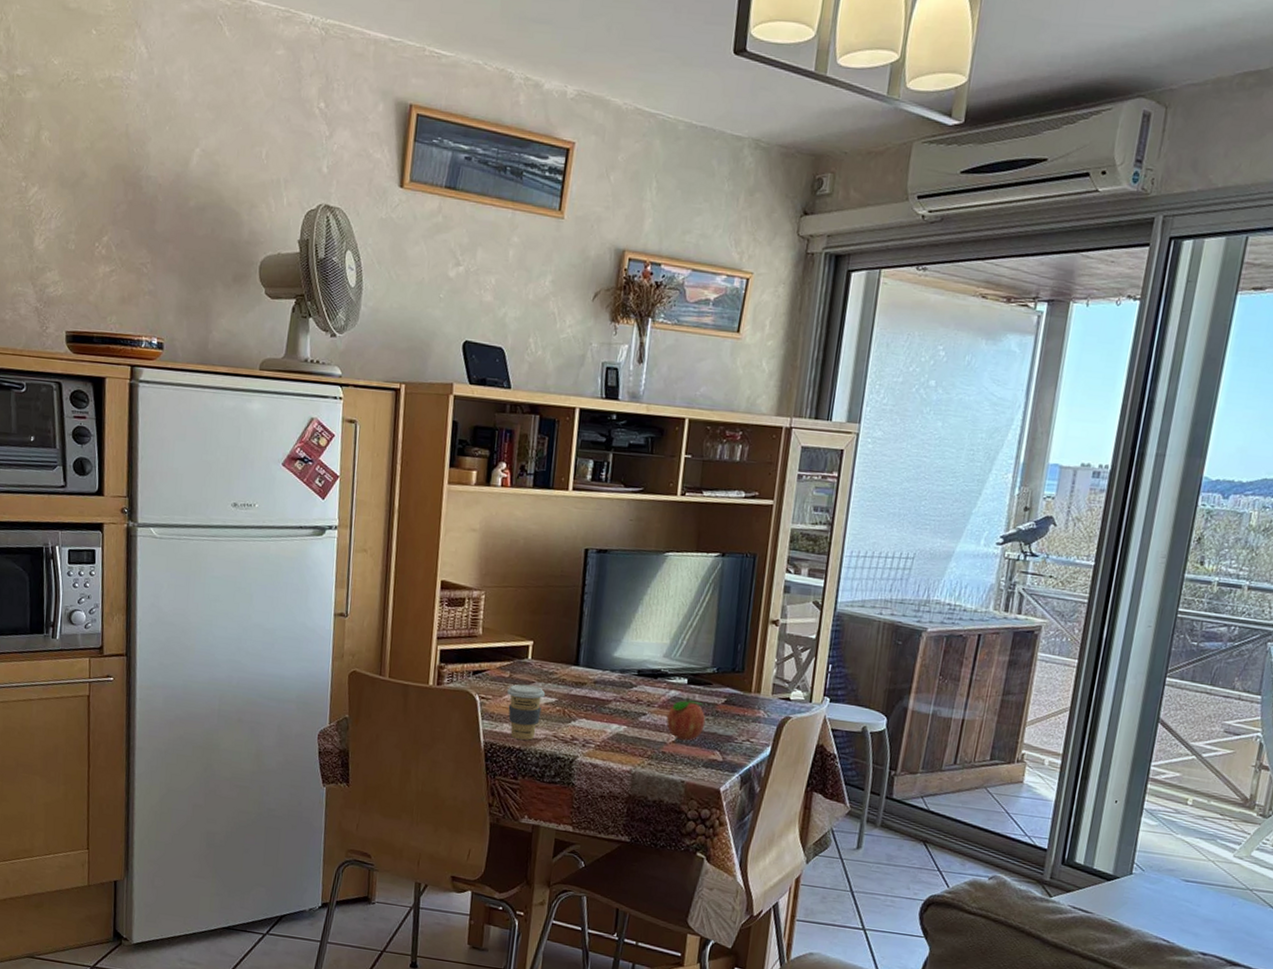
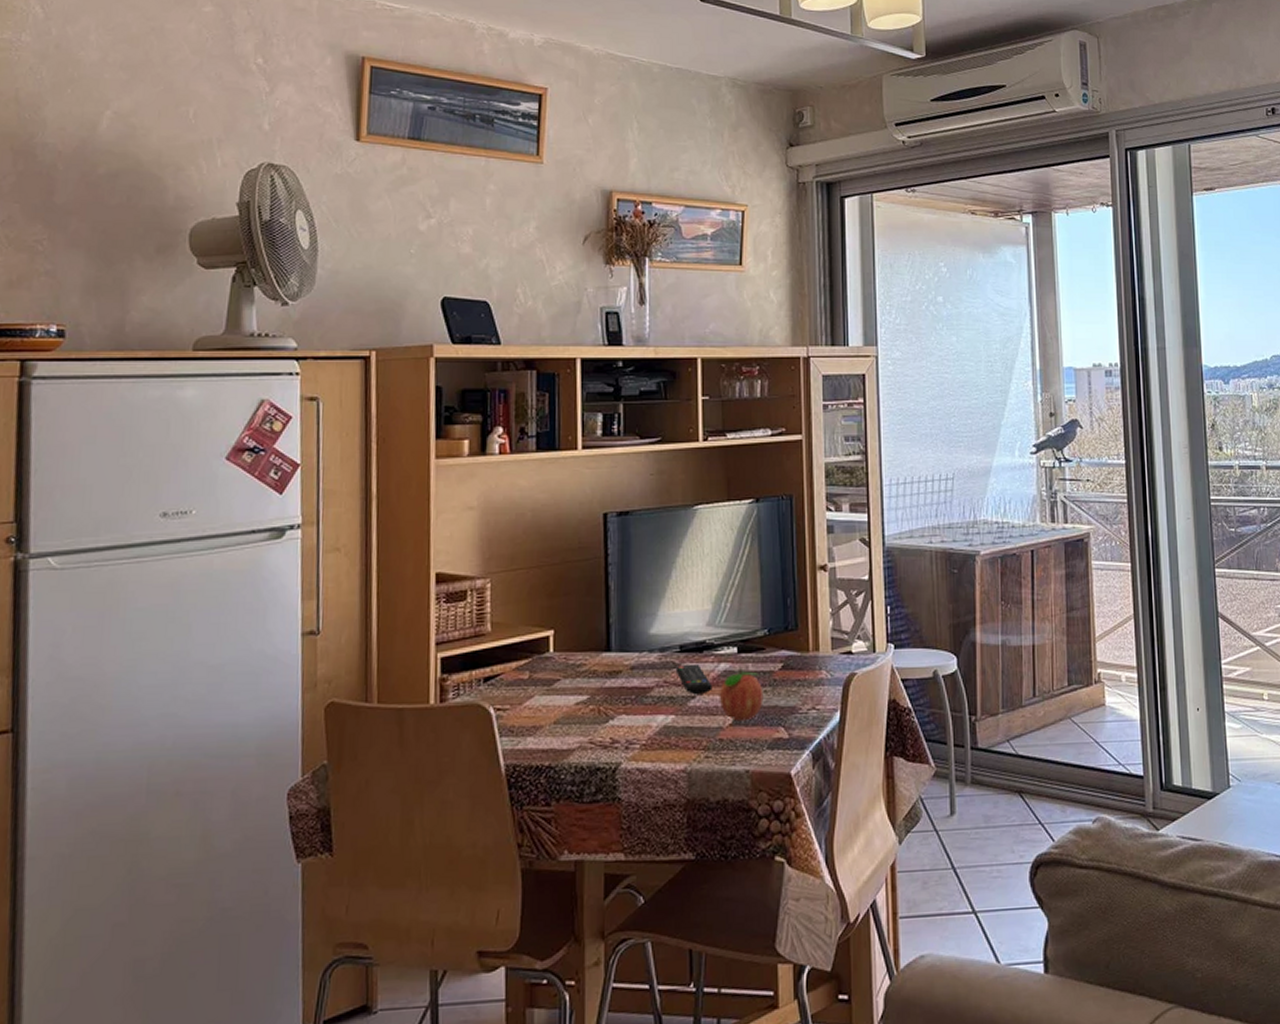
coffee cup: present [507,684,545,740] -> none [528,684,573,754]
remote control: none [631,686,662,713] -> present [675,663,713,694]

